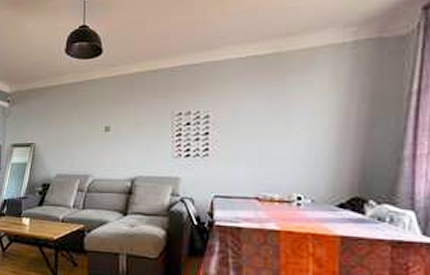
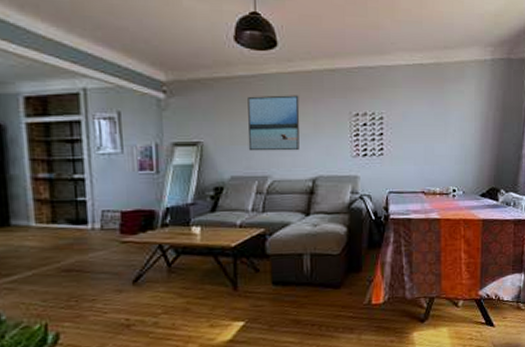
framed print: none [73,98,121,152] -> present [247,95,300,151]

